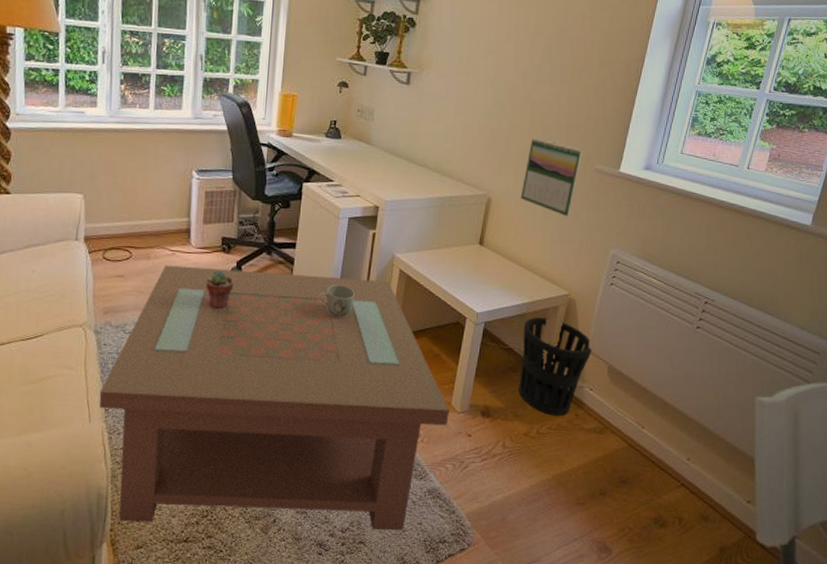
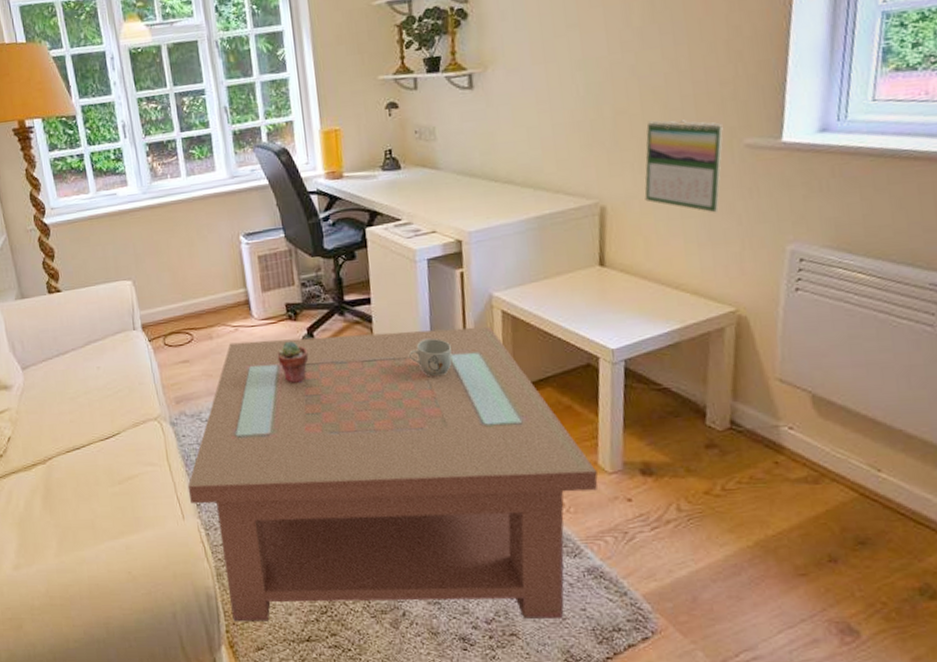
wastebasket: present [518,317,592,416] -> none [678,344,784,467]

